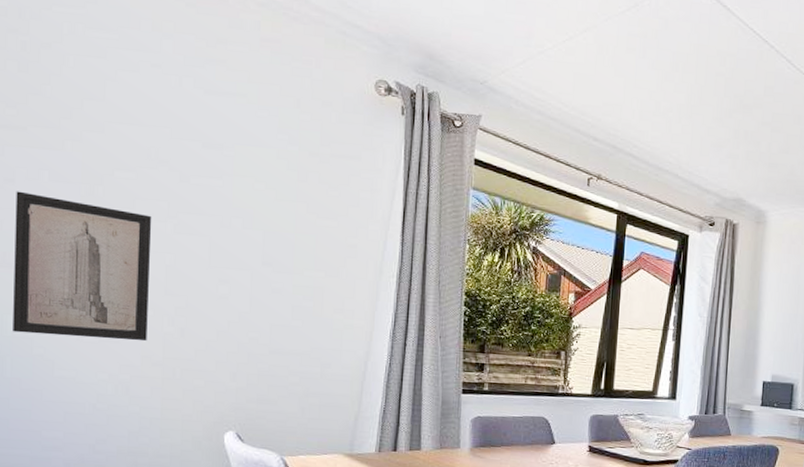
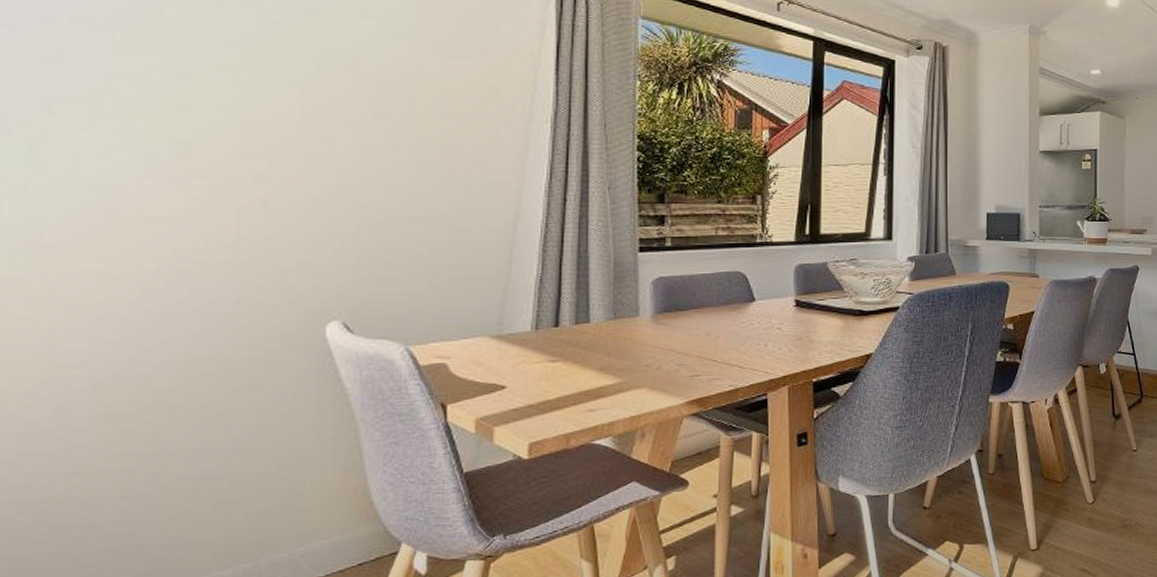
wall art: present [13,191,152,341] -> none [12,38,220,218]

